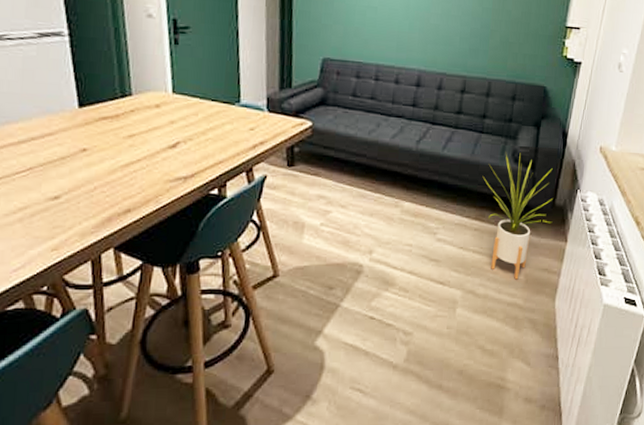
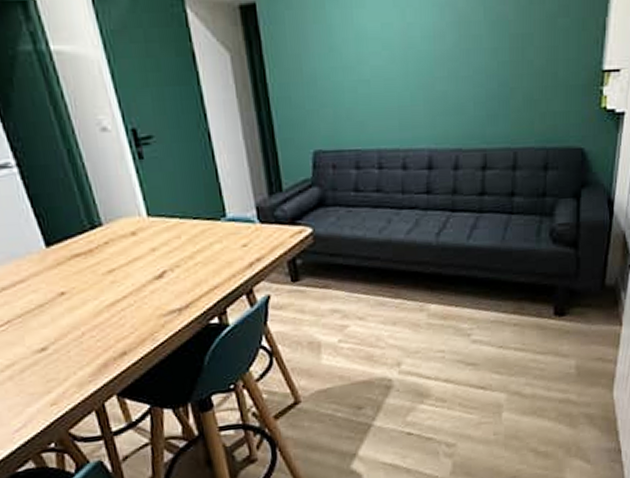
house plant: present [482,153,553,280] -> none [517,231,604,374]

